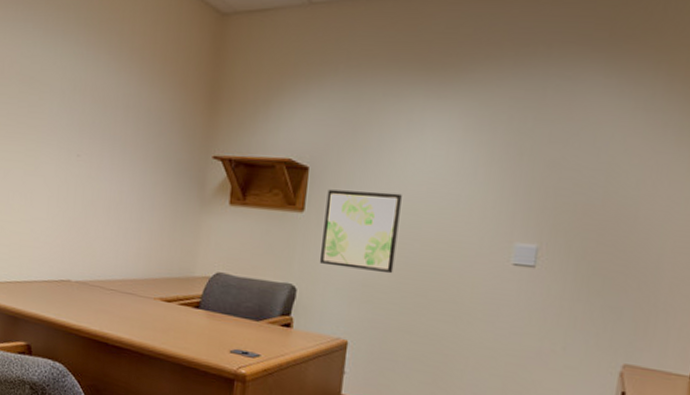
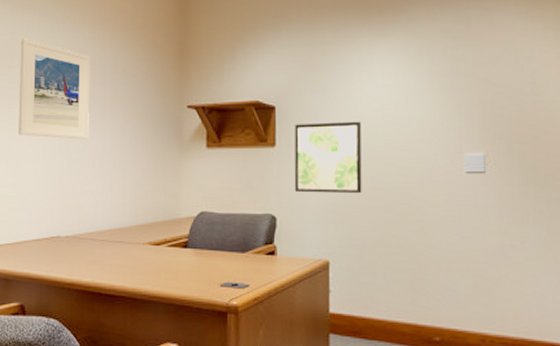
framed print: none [33,63,114,181] -> present [18,38,91,139]

